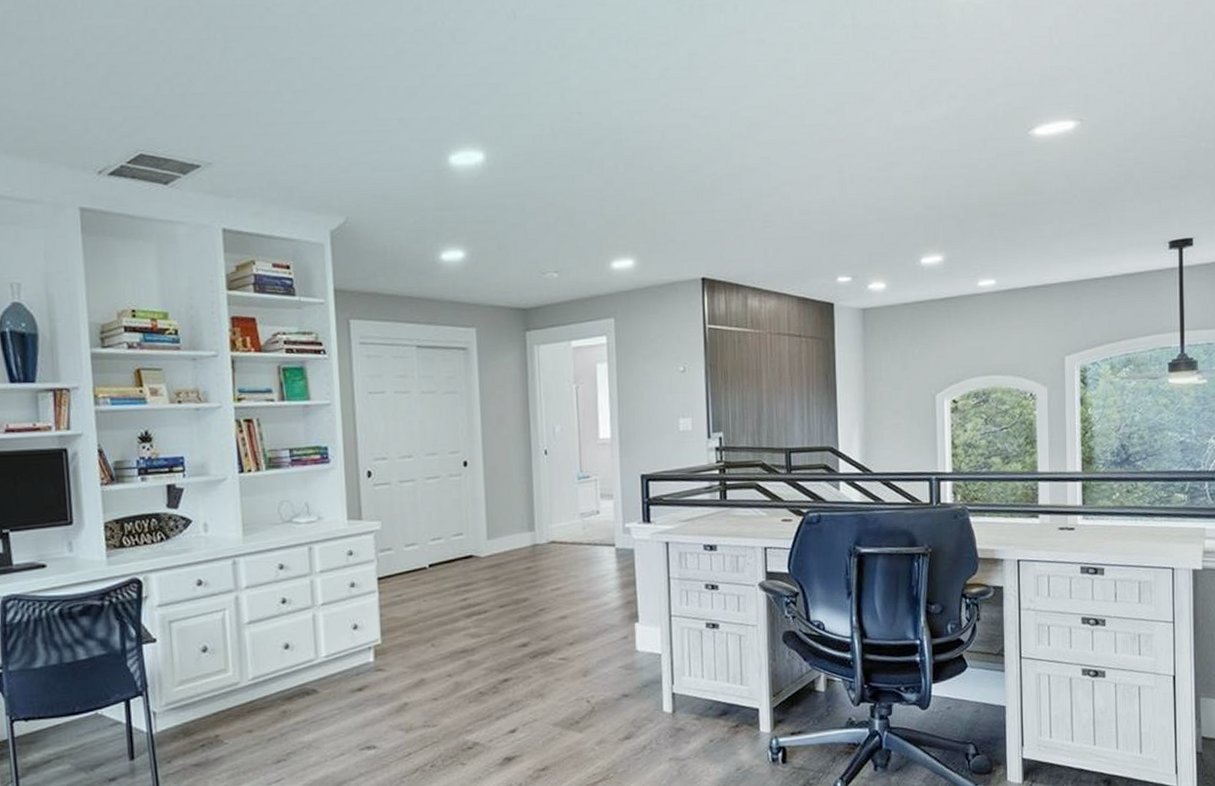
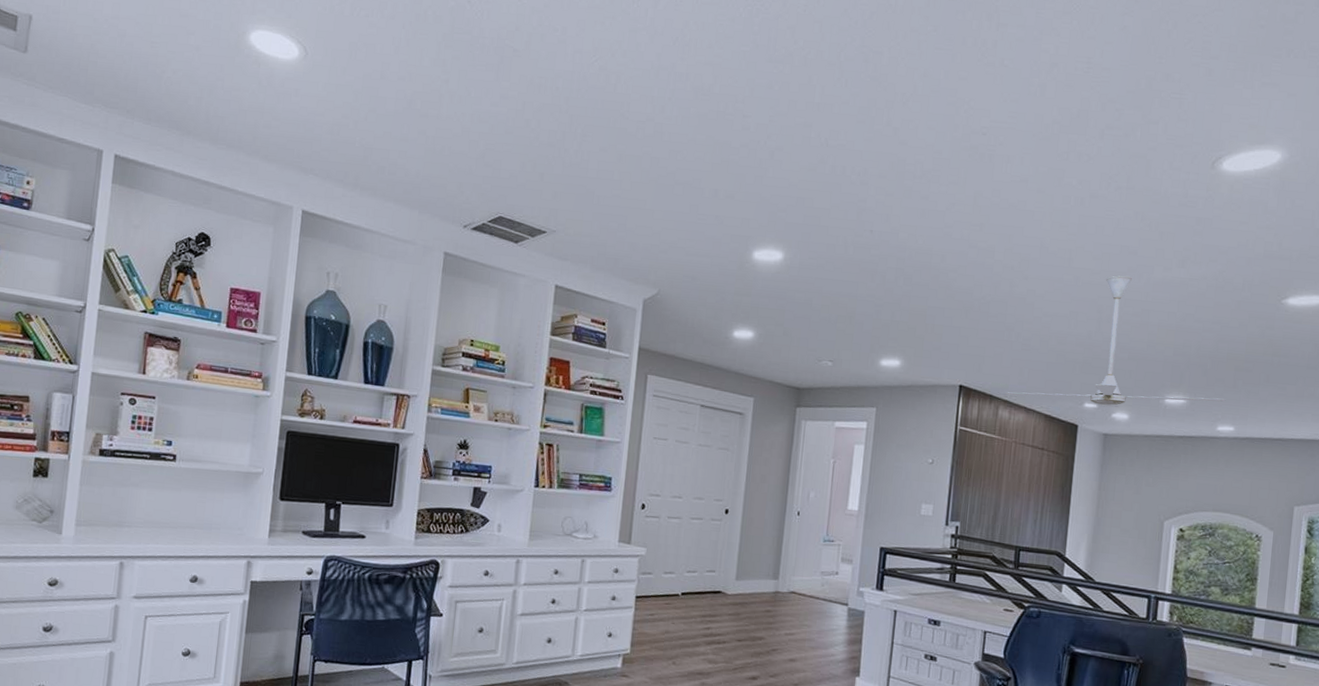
ceiling fan: none [752,127,984,281] -> present [1005,275,1226,408]

